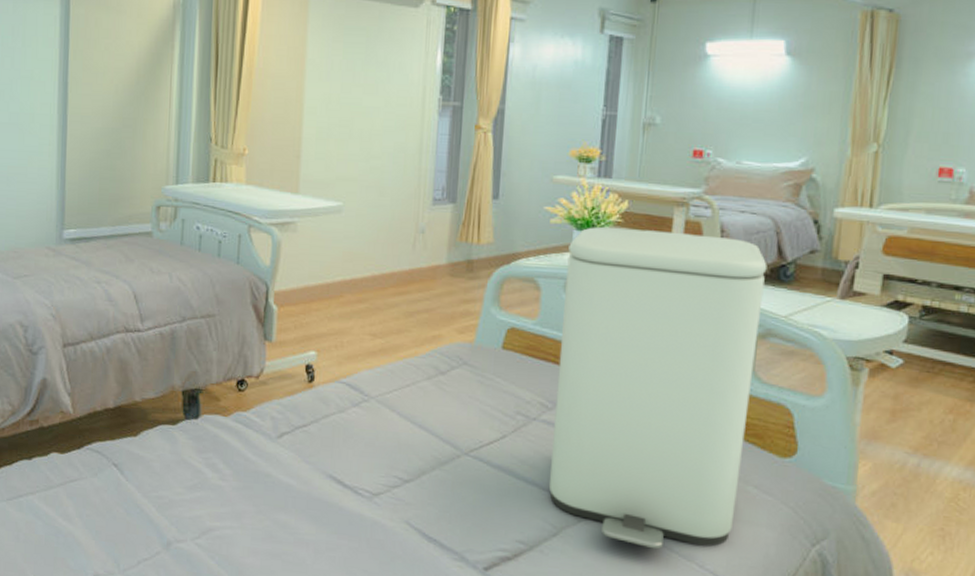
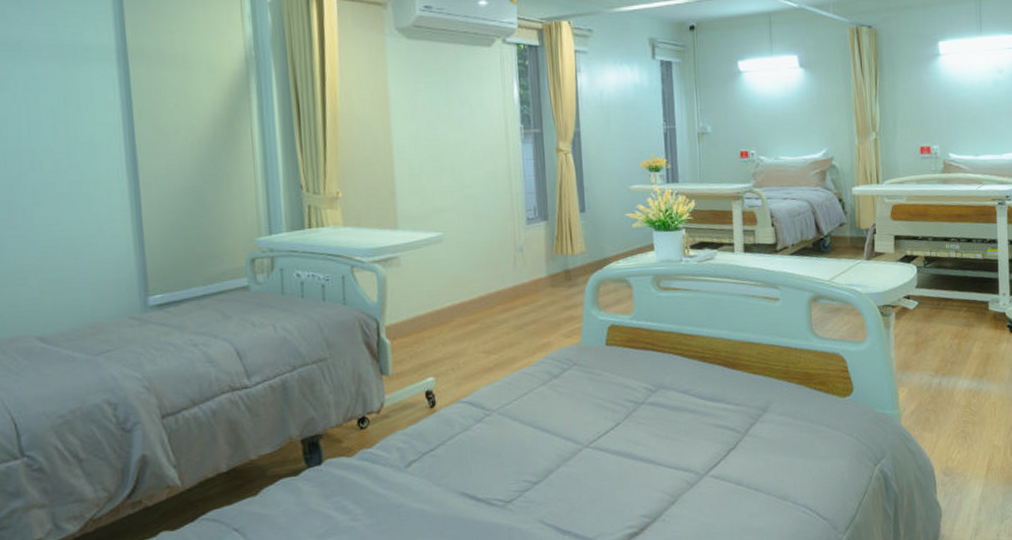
pedal bin: present [548,226,768,550] -> none [651,221,814,497]

